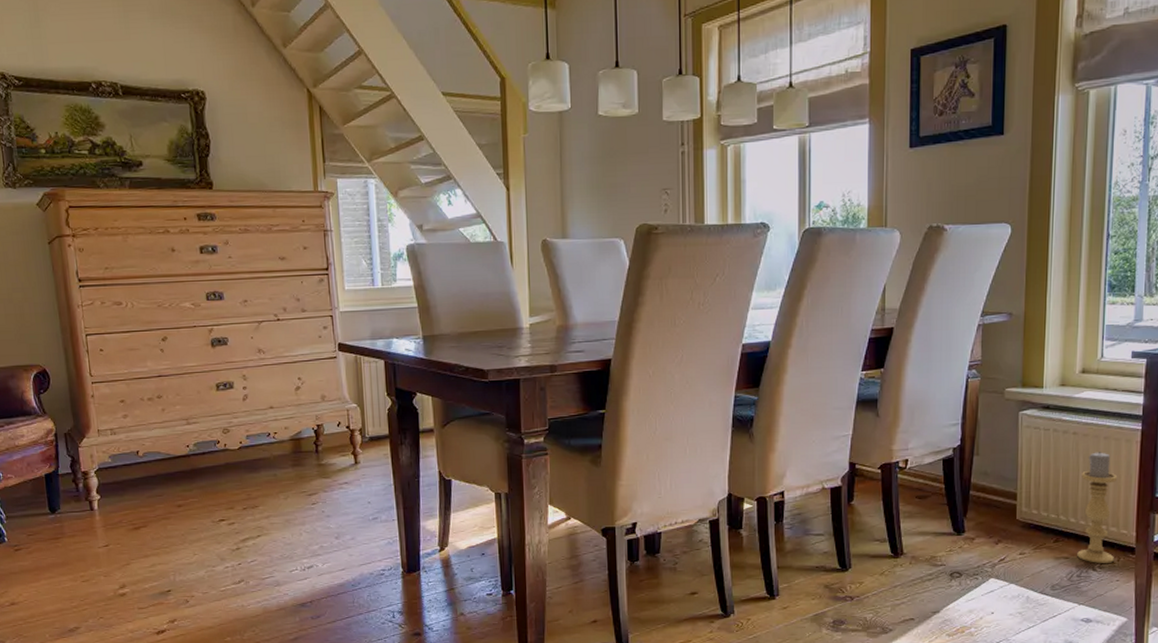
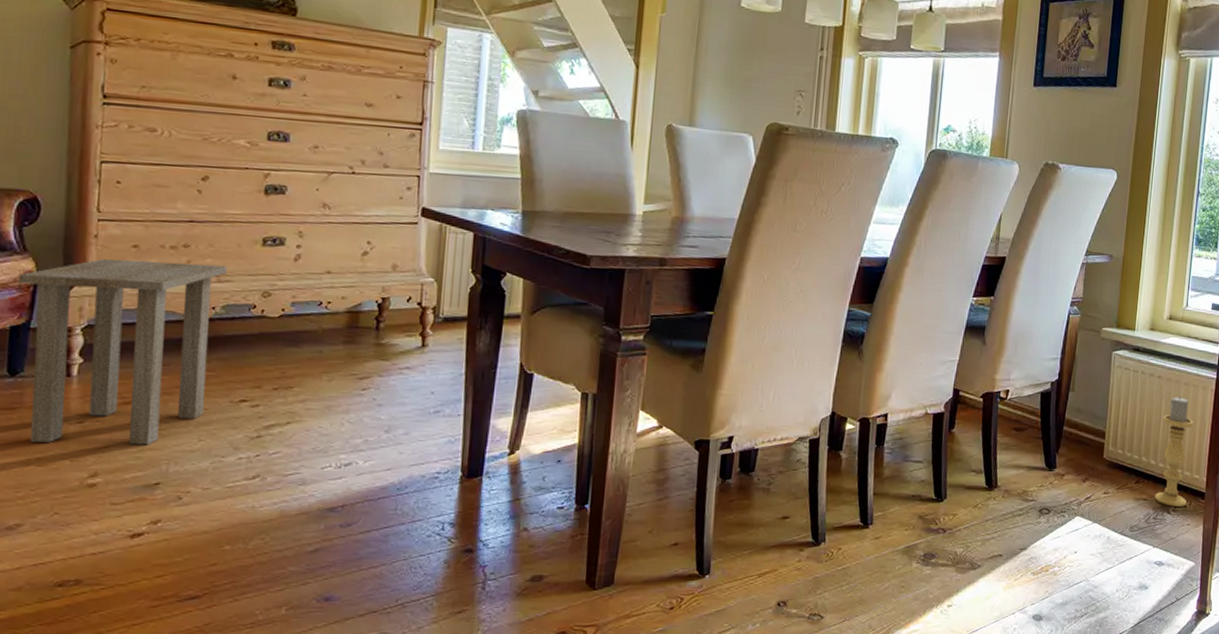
side table: none [44,410,194,563] -> present [18,259,228,446]

